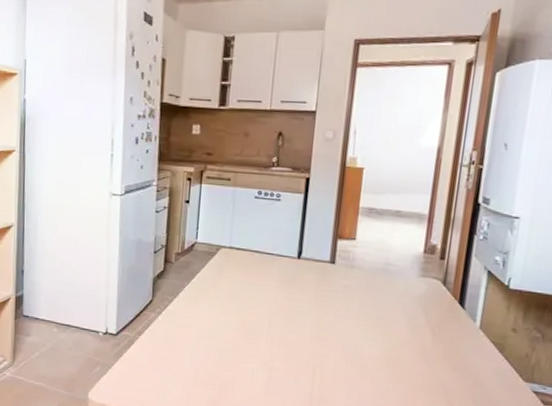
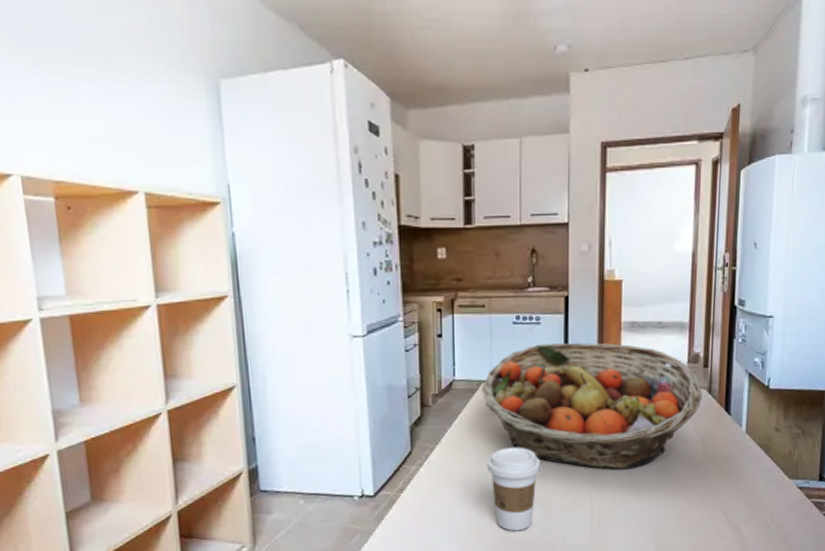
coffee cup: none [218,309,268,387] -> present [487,447,540,532]
fruit basket: none [220,219,437,346] -> present [482,342,703,470]

